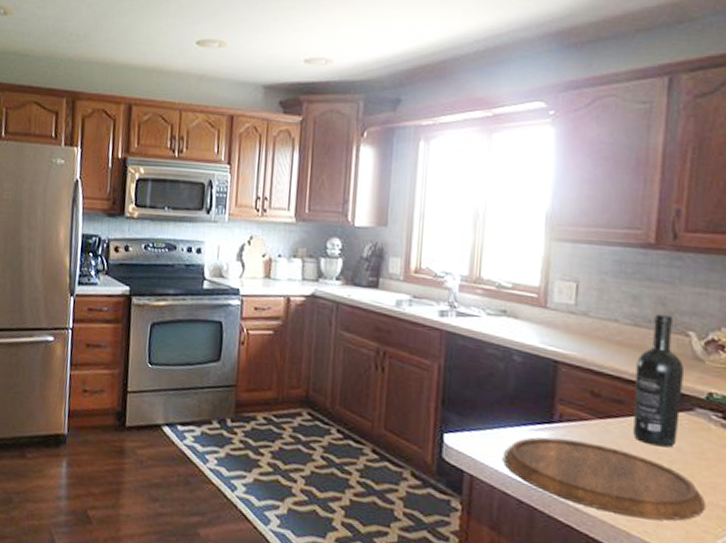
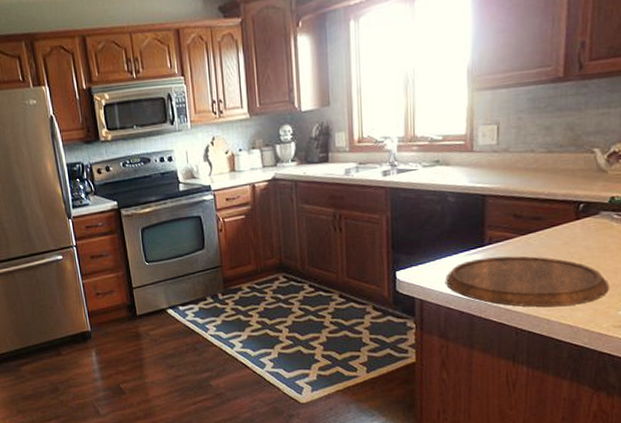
wine bottle: present [633,314,685,448] -> none [550,138,591,249]

